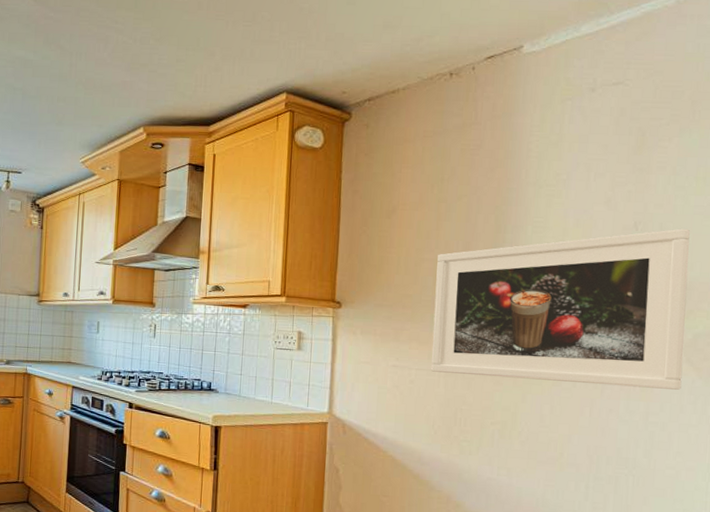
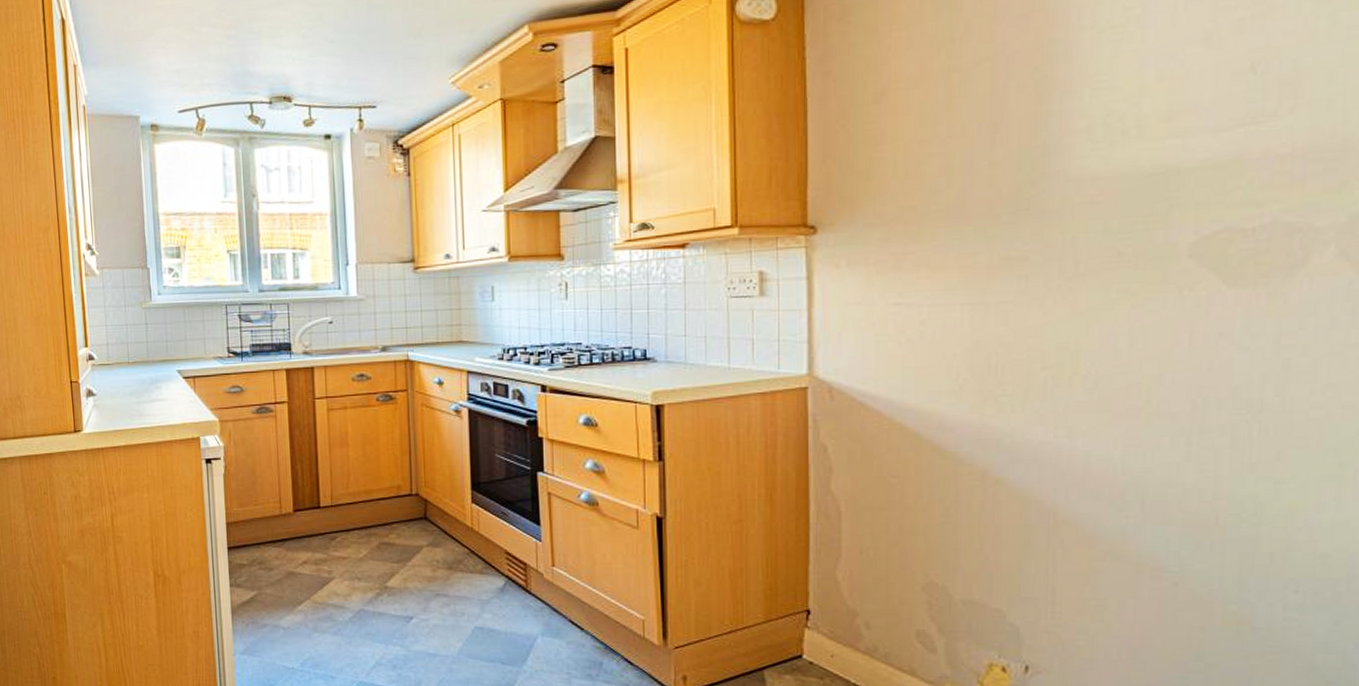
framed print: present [431,228,690,390] -> none [949,62,1341,307]

